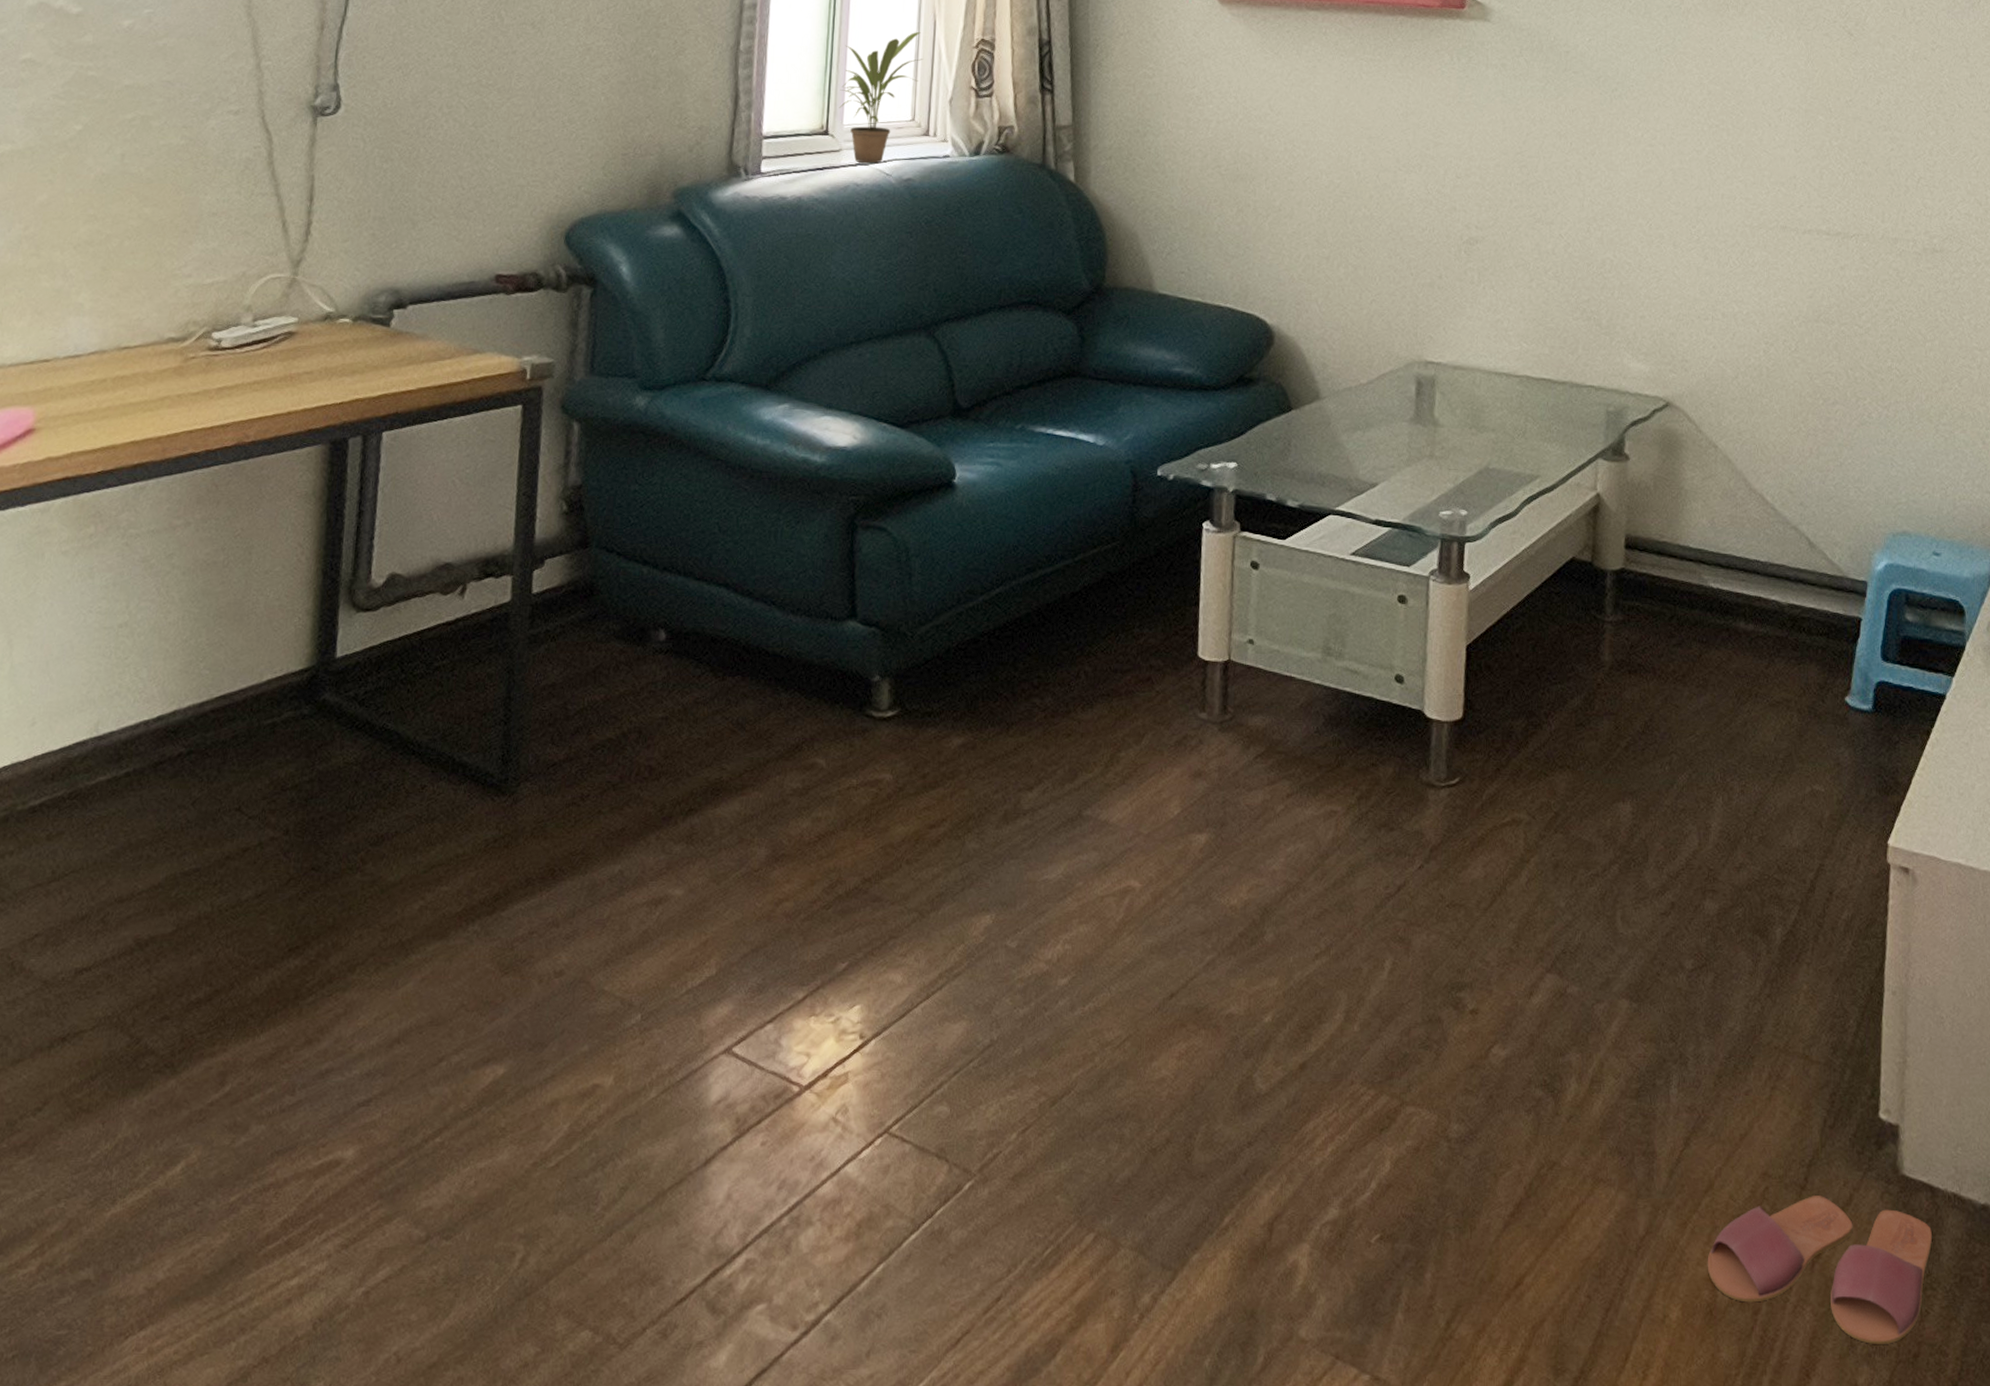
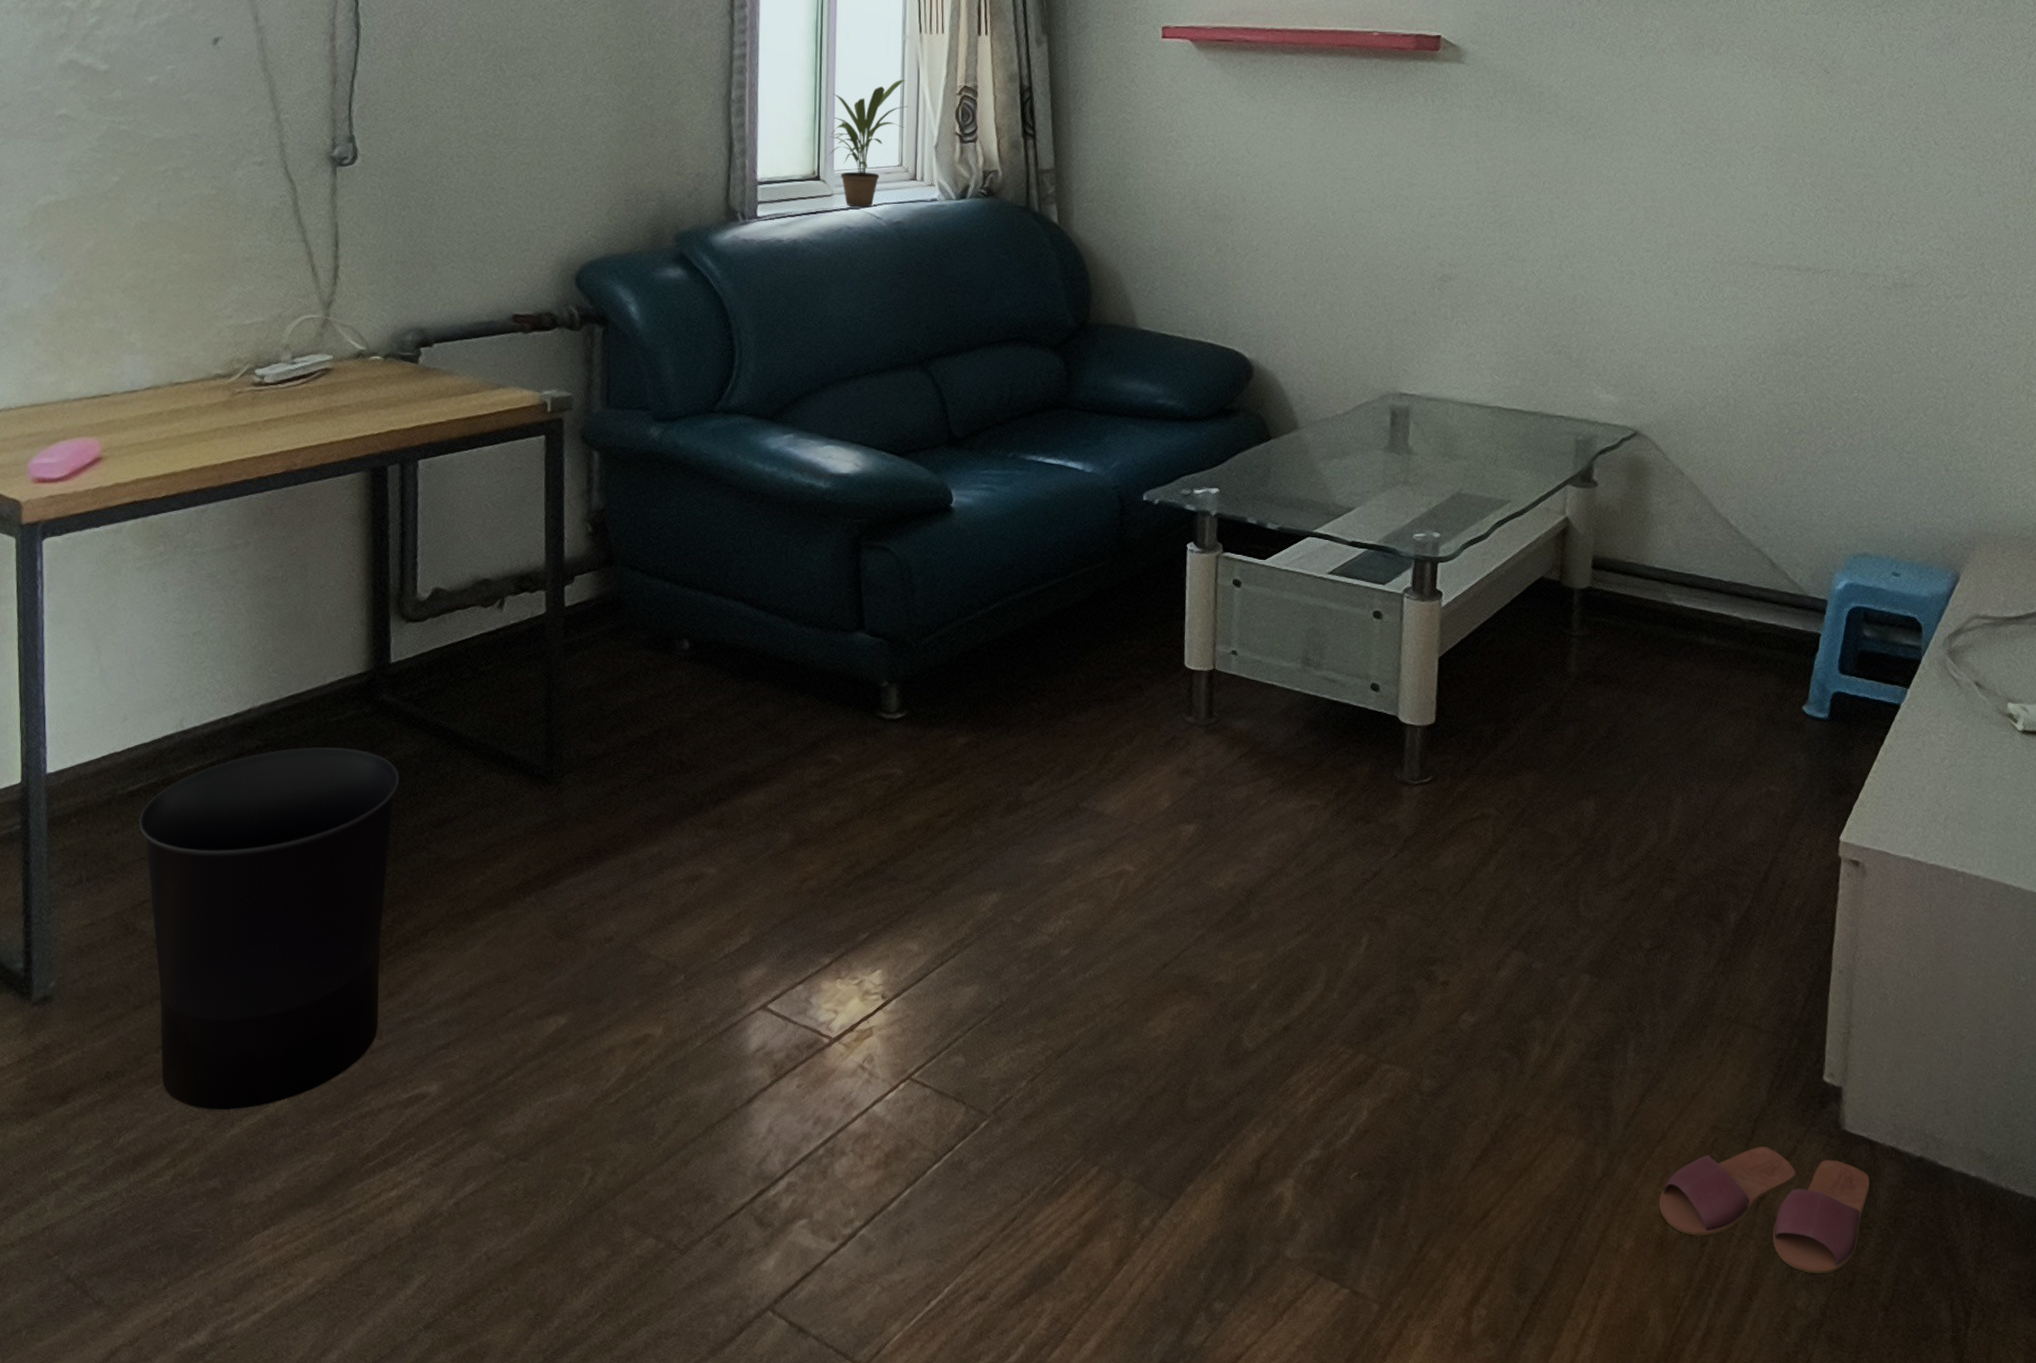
waste bin: none [36,754,337,1183] -> present [139,747,399,1110]

